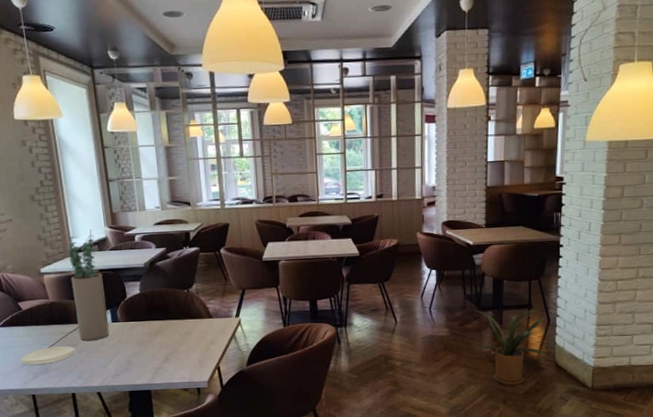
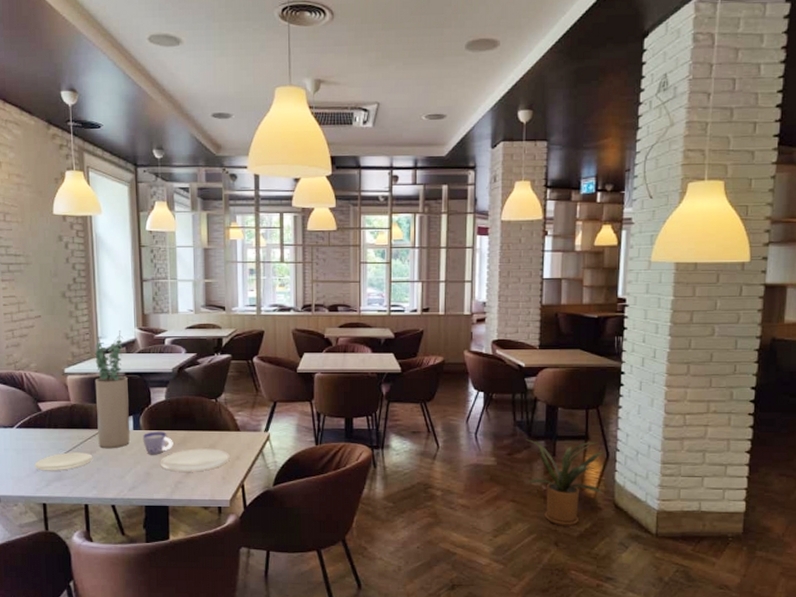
cup: none [121,322,151,345] -> present [142,431,173,455]
plate: none [139,335,206,359] -> present [160,448,231,472]

